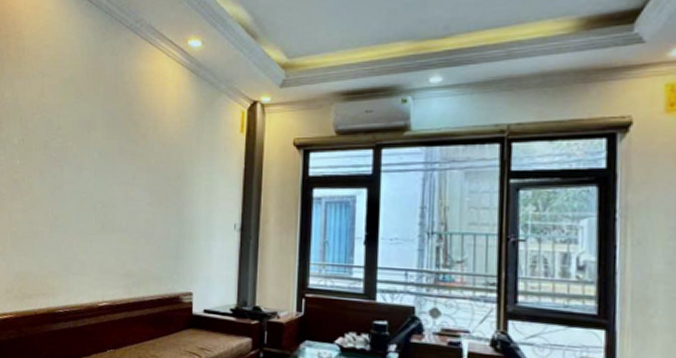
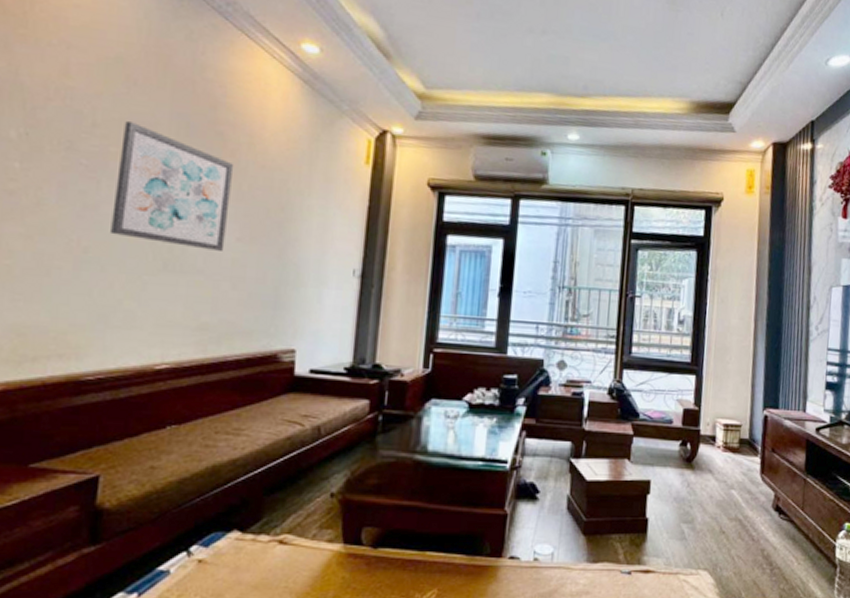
wall art: none [70,122,145,214] -> present [111,121,234,251]

